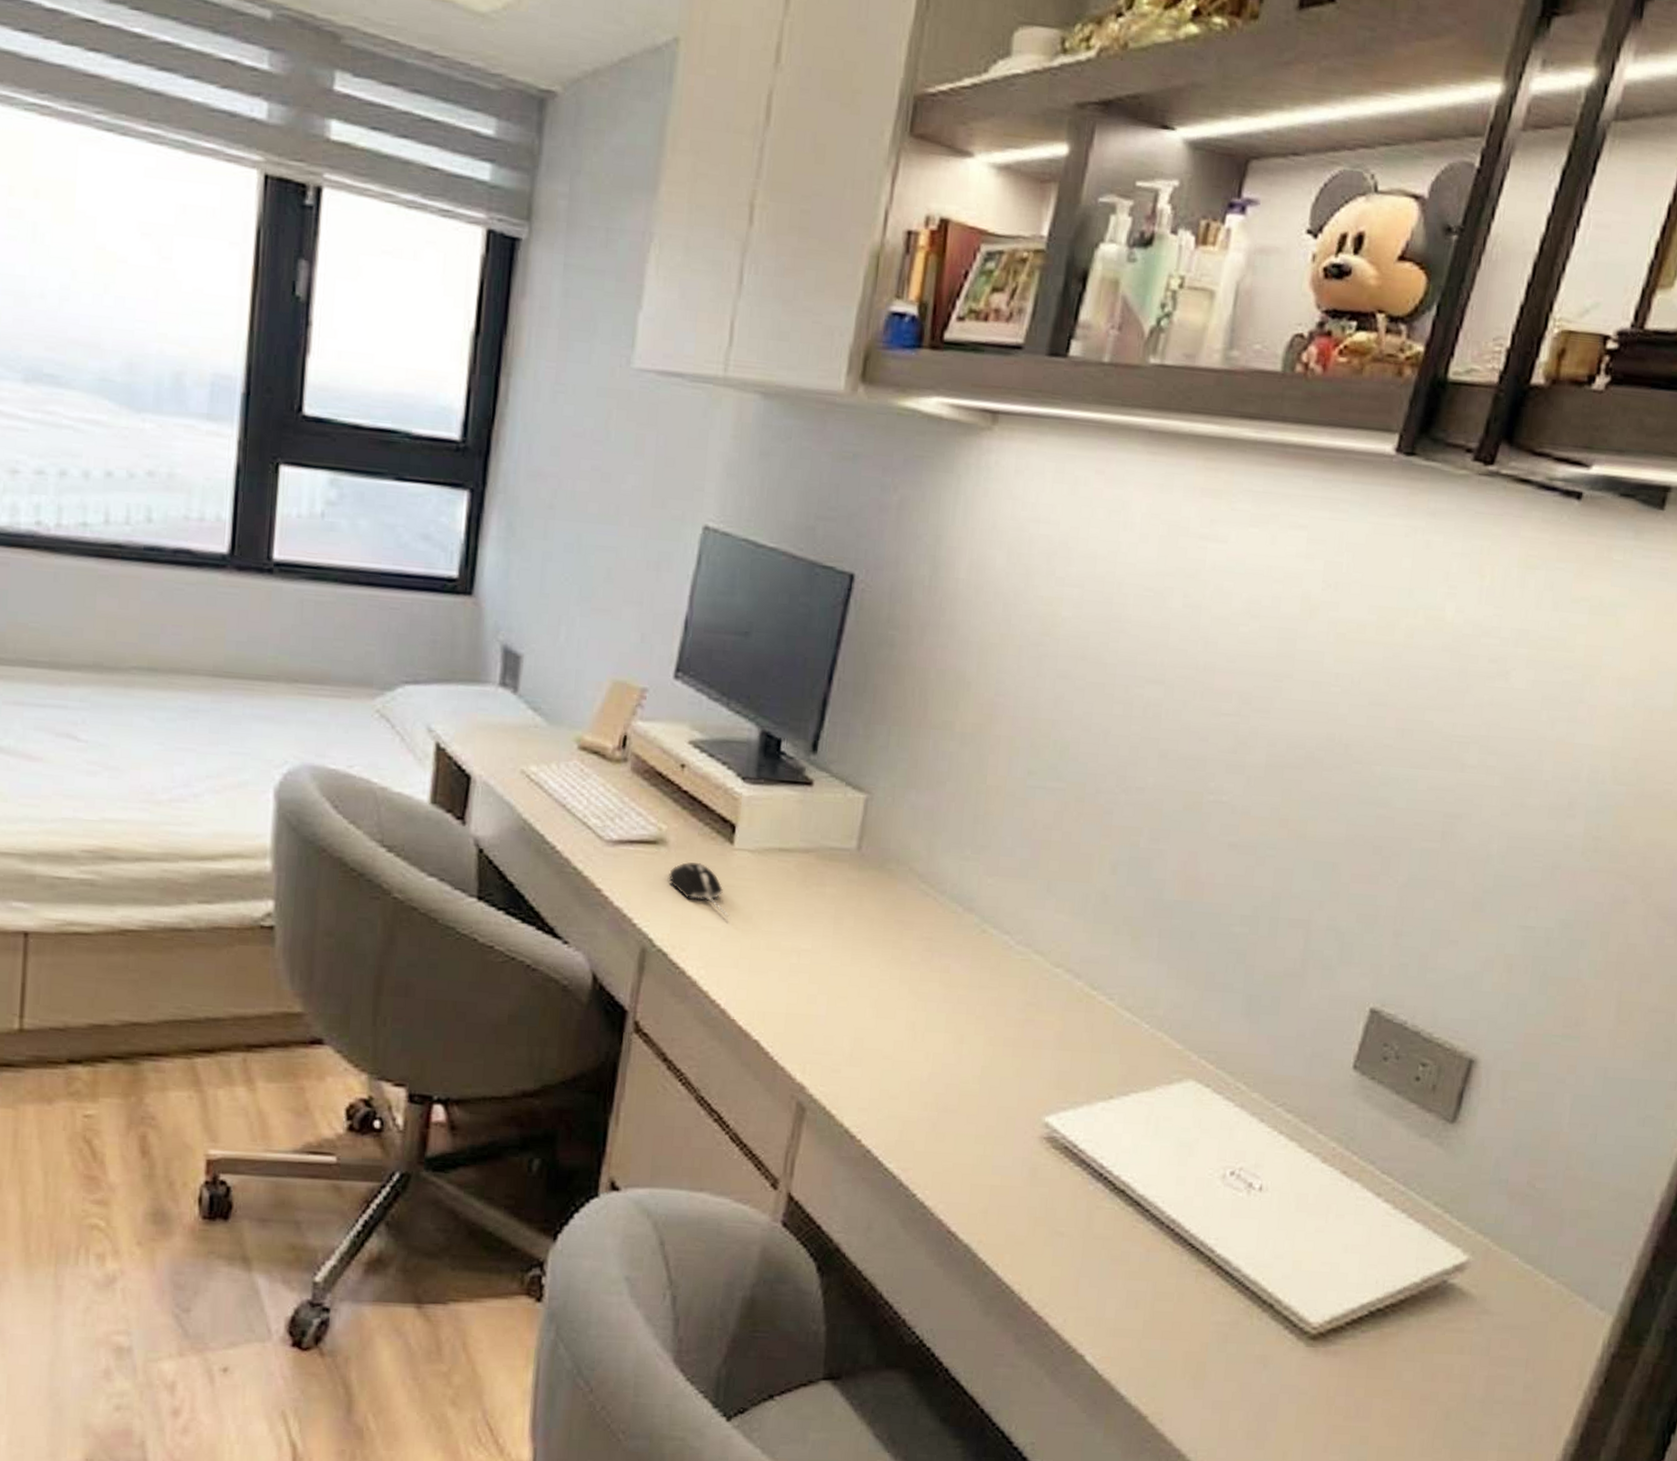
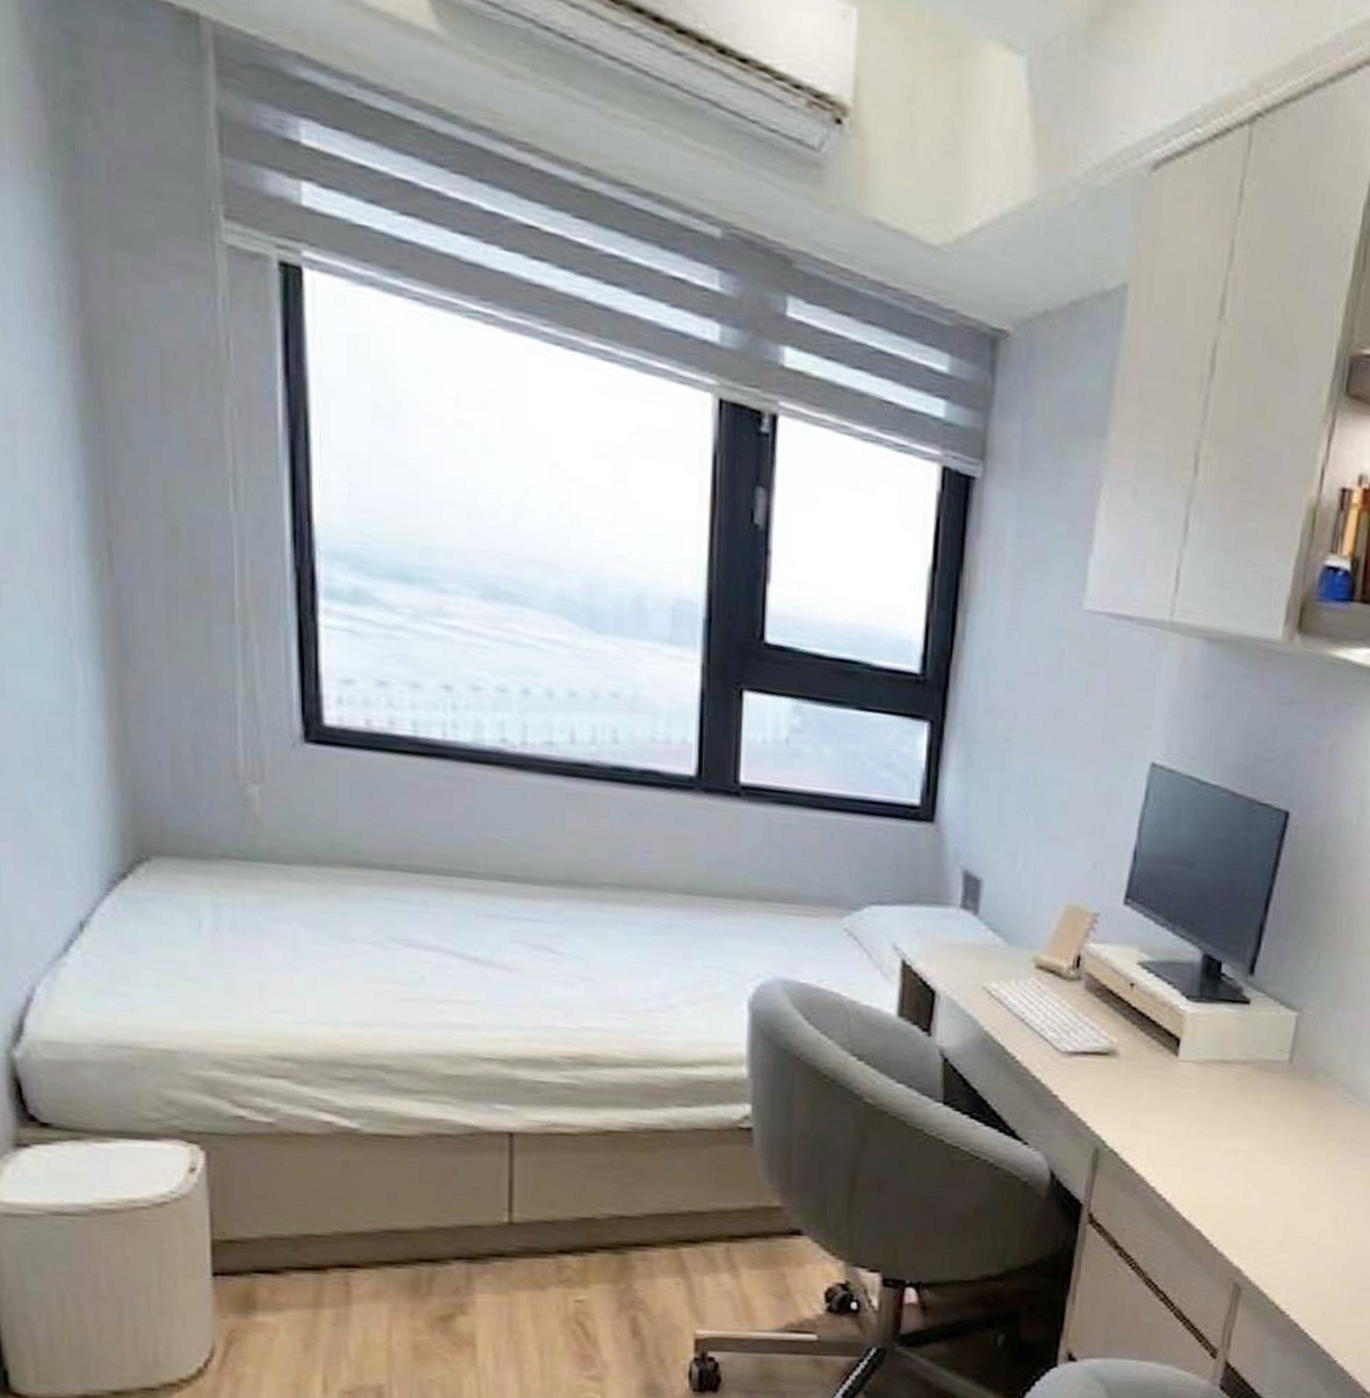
computer mouse: present [668,862,730,918] -> none [1119,1072,1175,1122]

